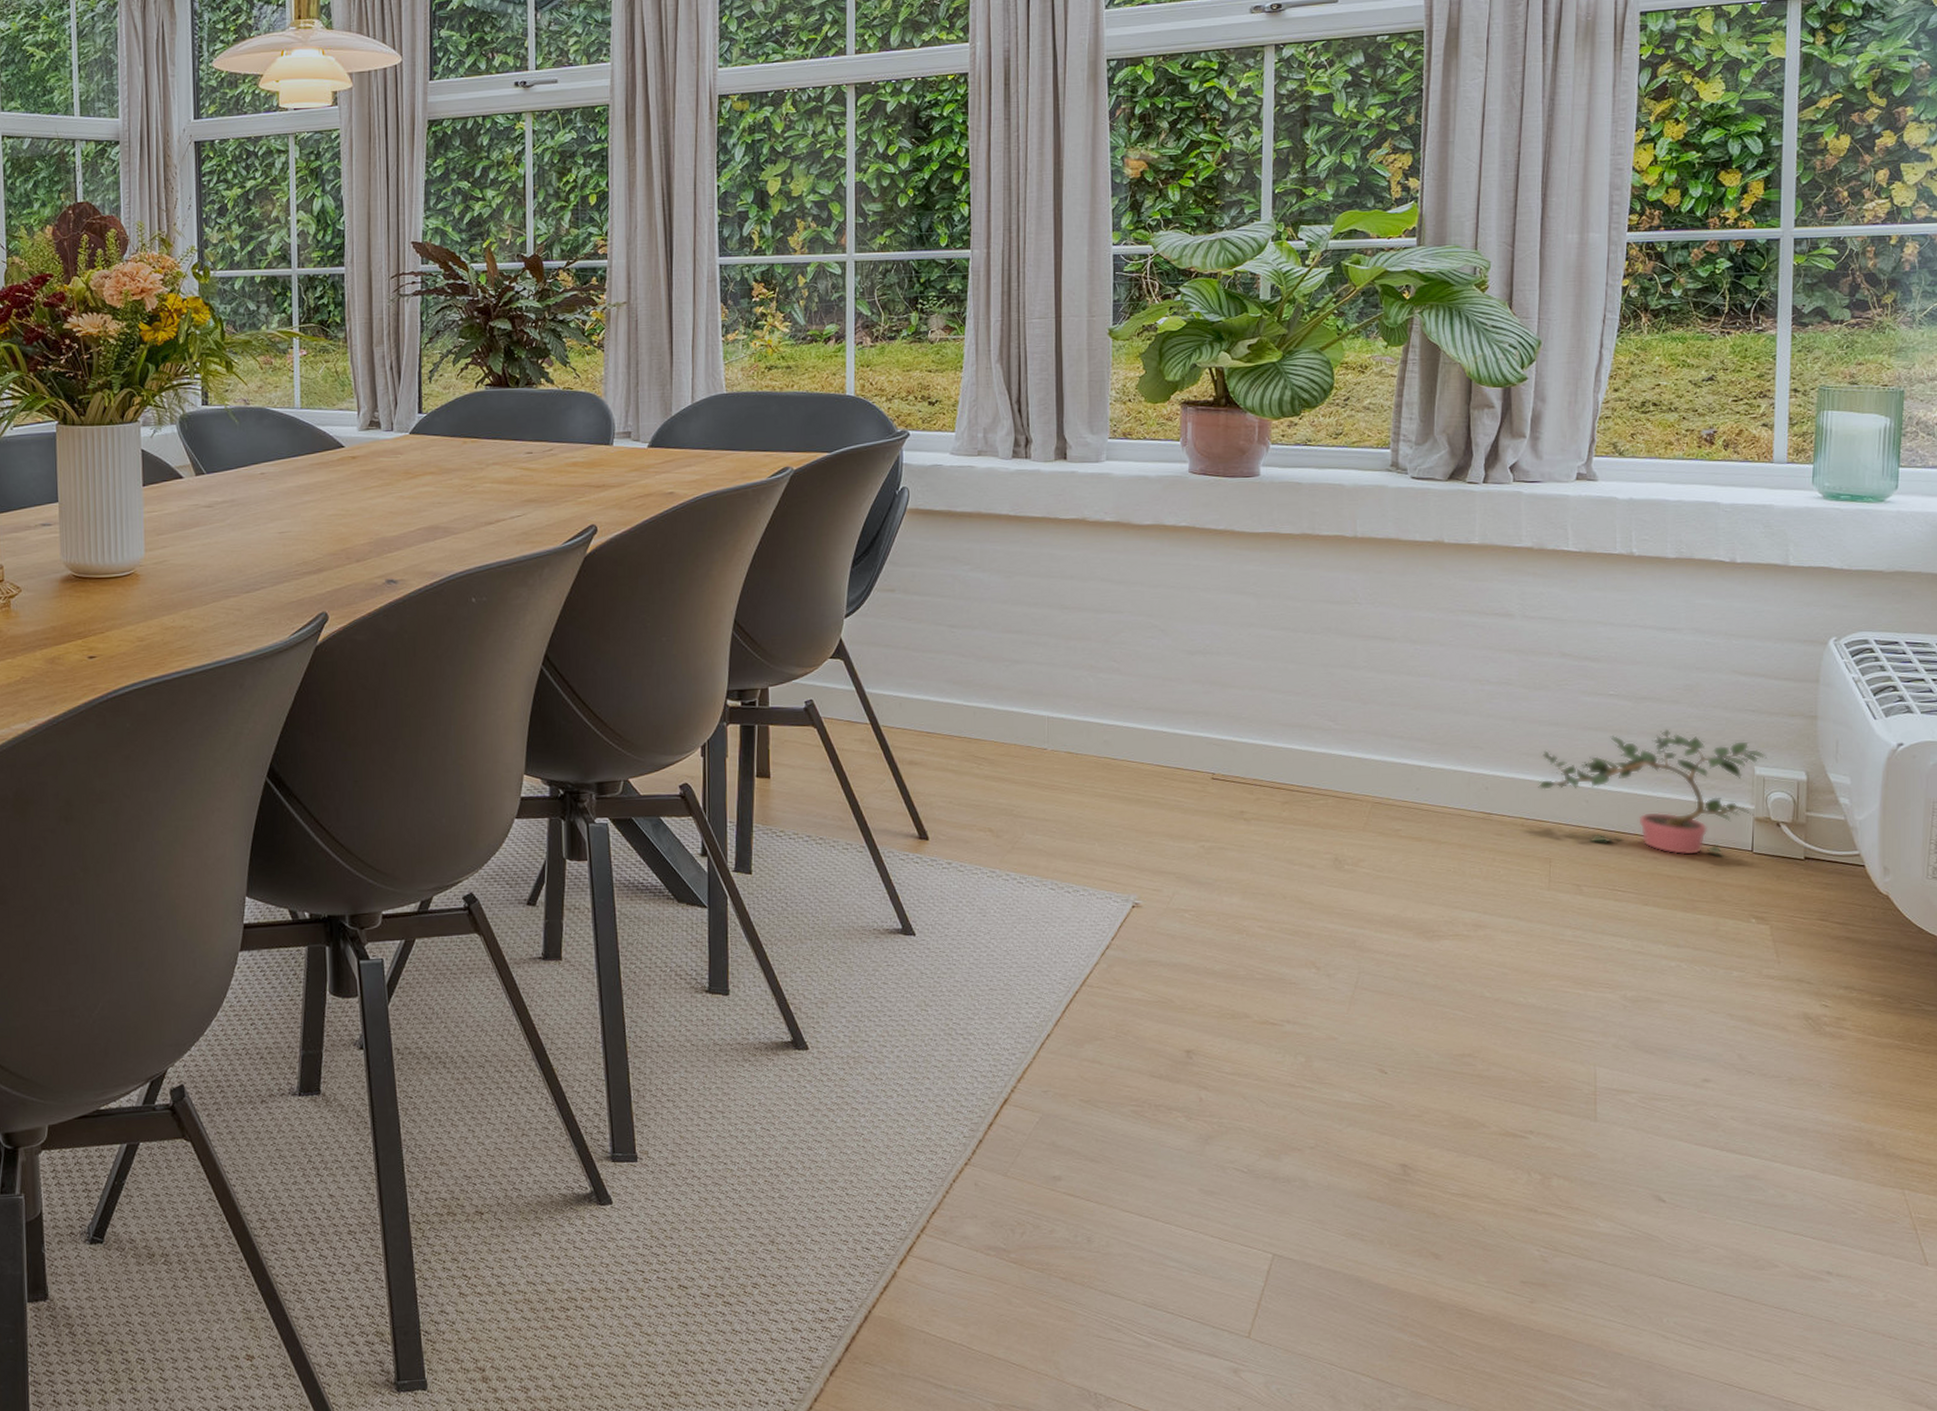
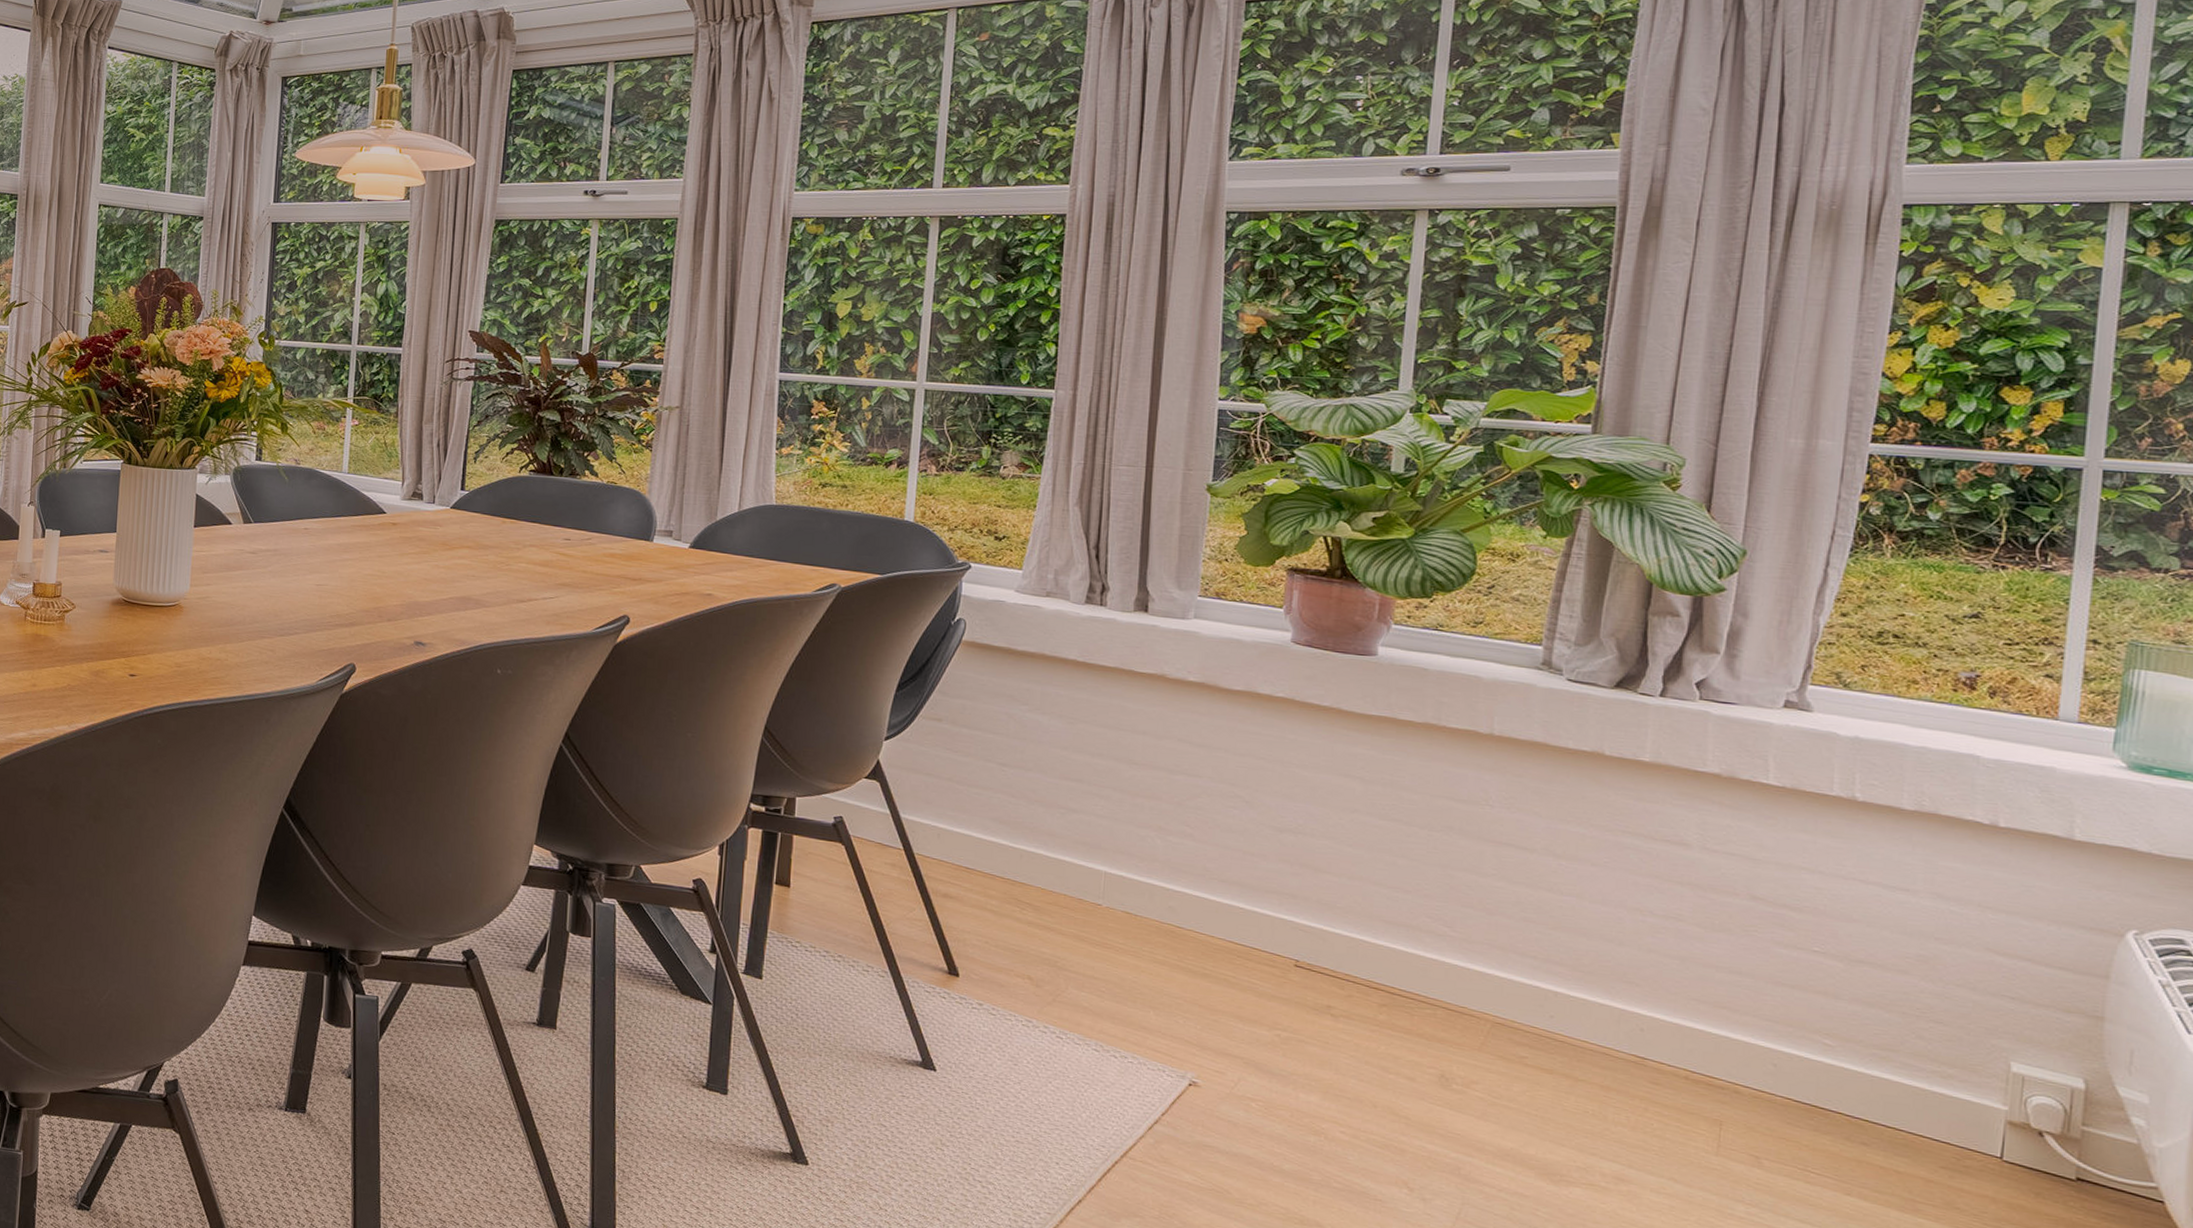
potted plant: present [1538,729,1767,856] -> none [1710,996,2029,1156]

